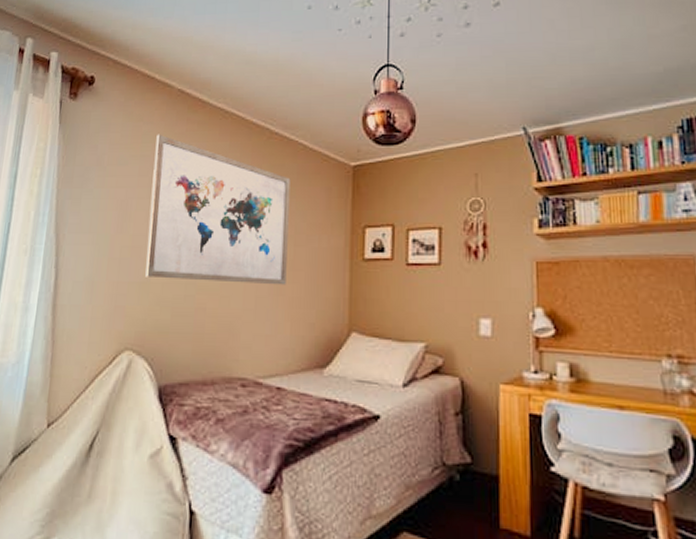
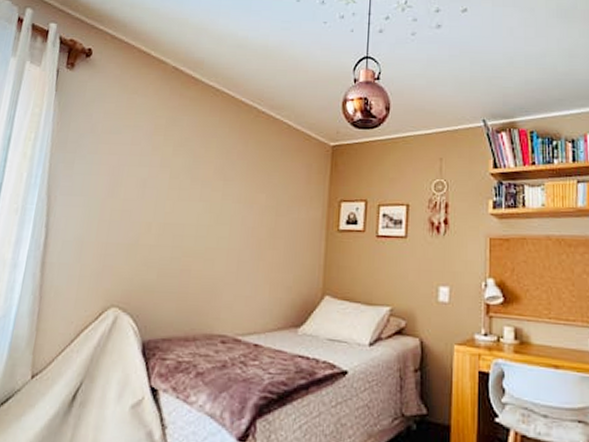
wall art: present [145,134,291,285] -> none [134,106,275,251]

